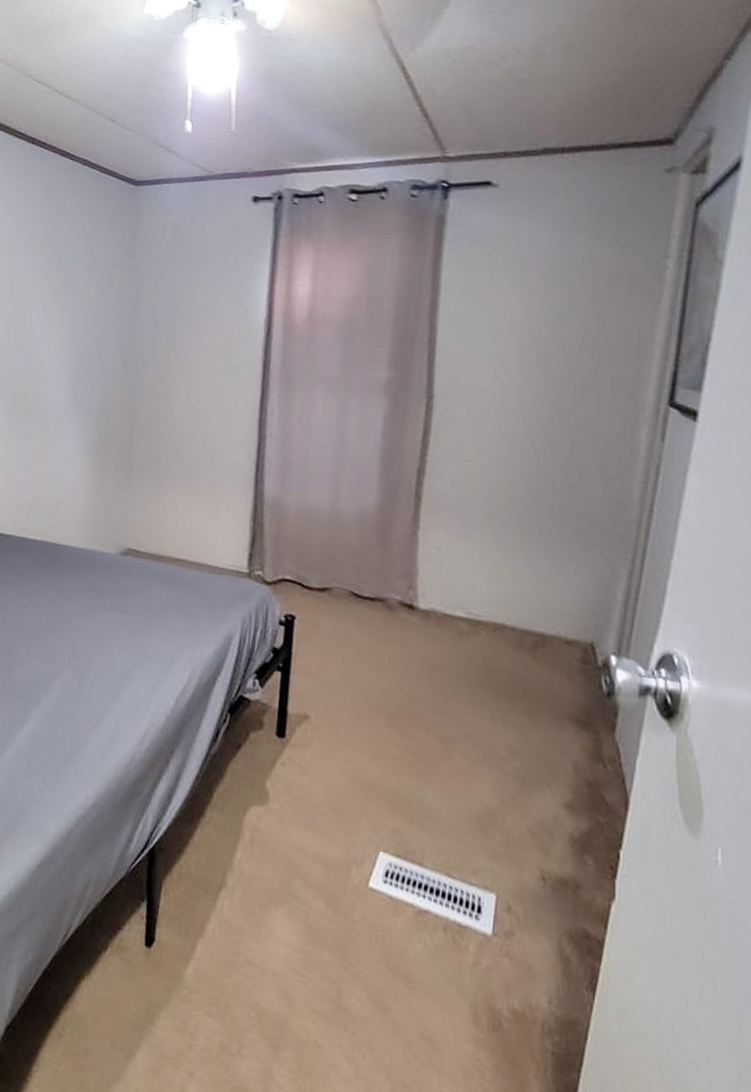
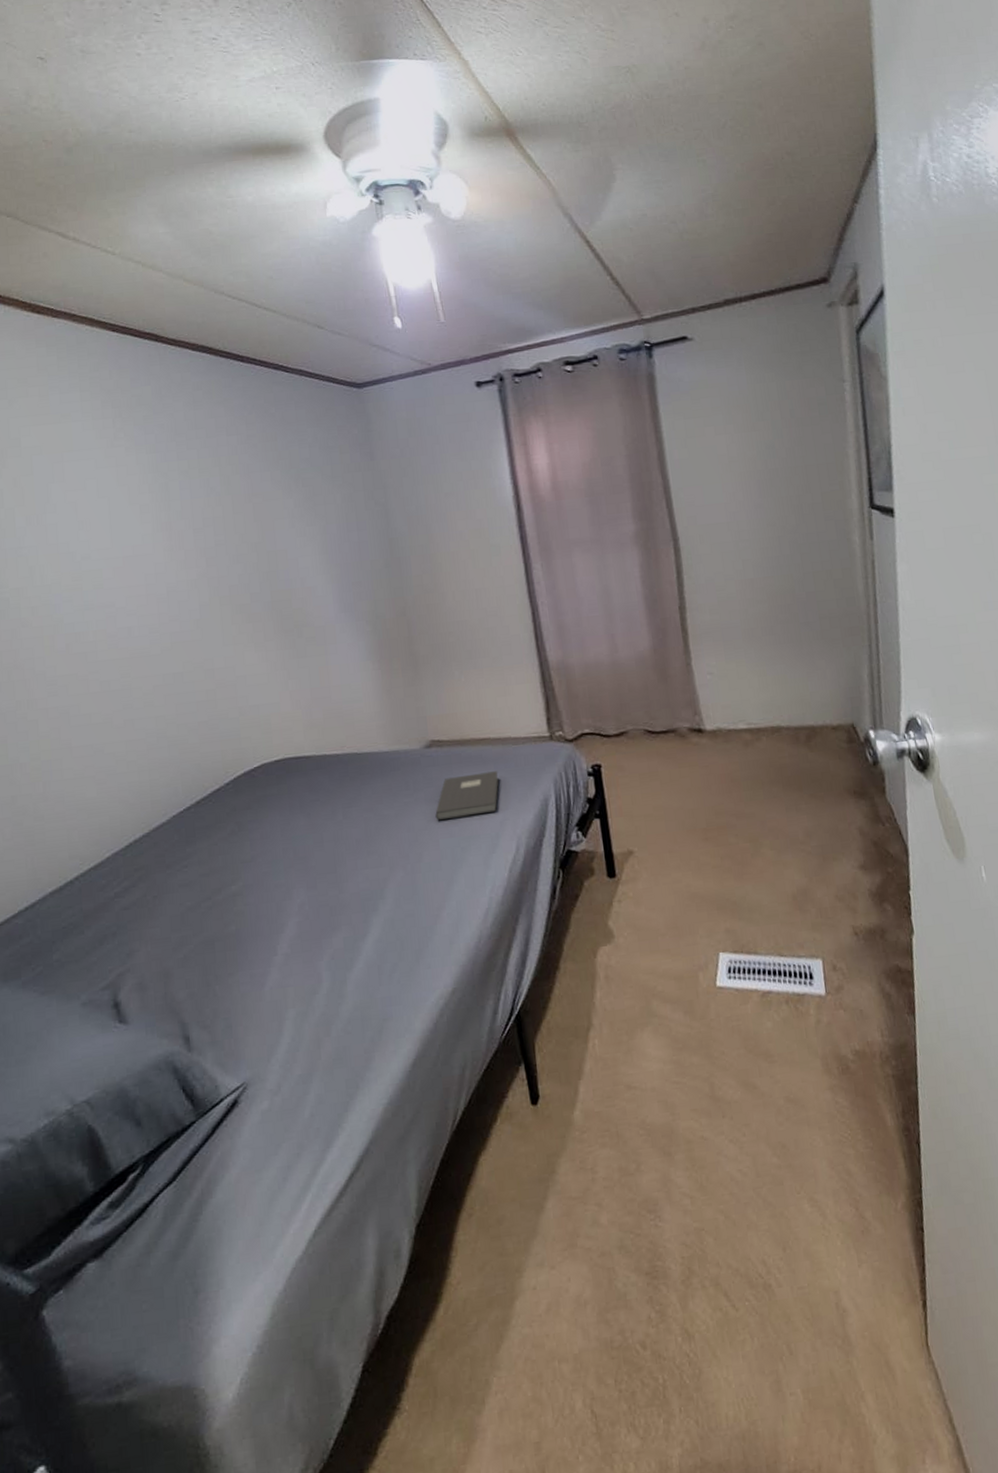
book: none [115,590,188,636] -> present [435,771,499,821]

